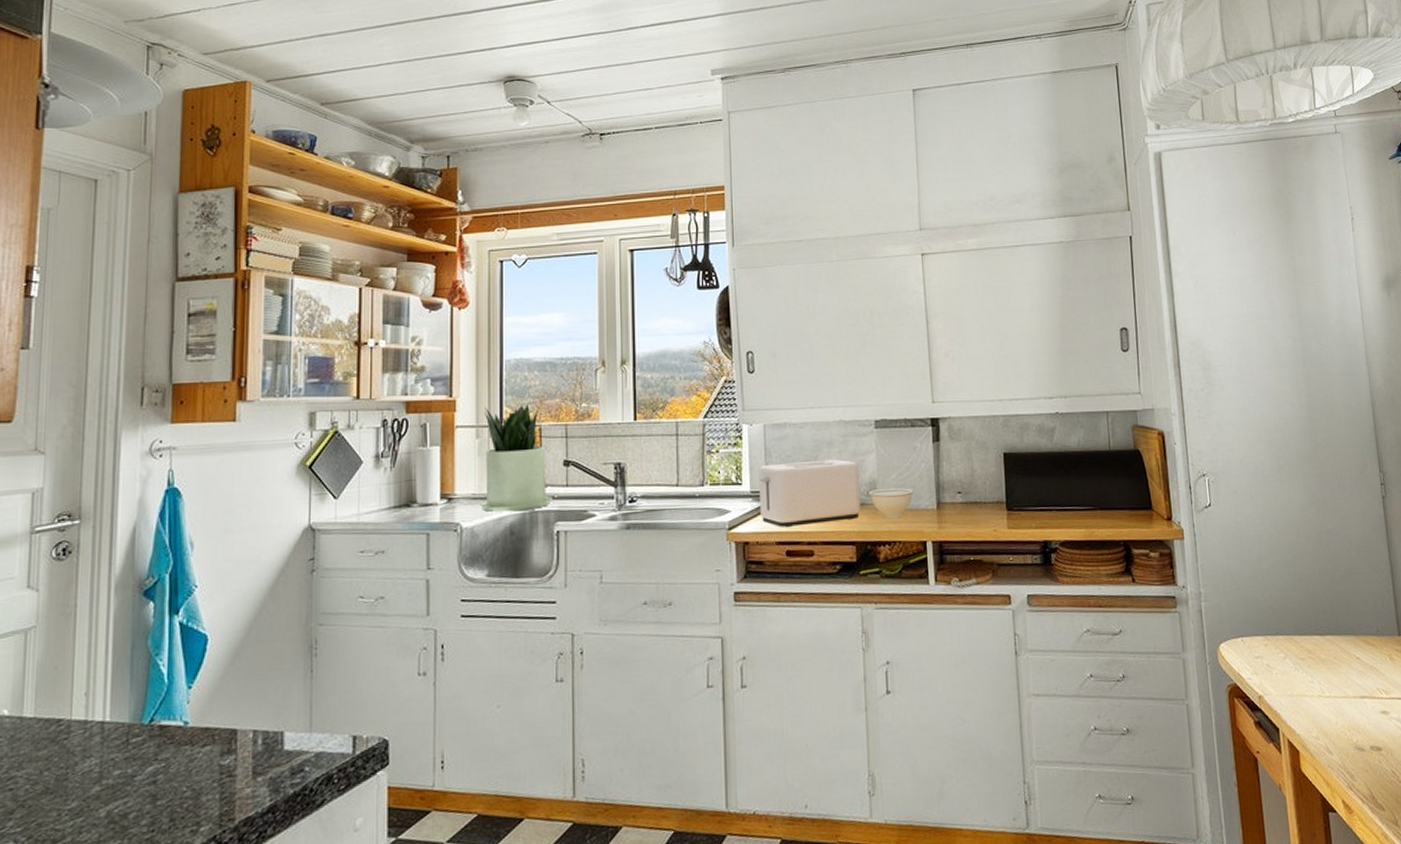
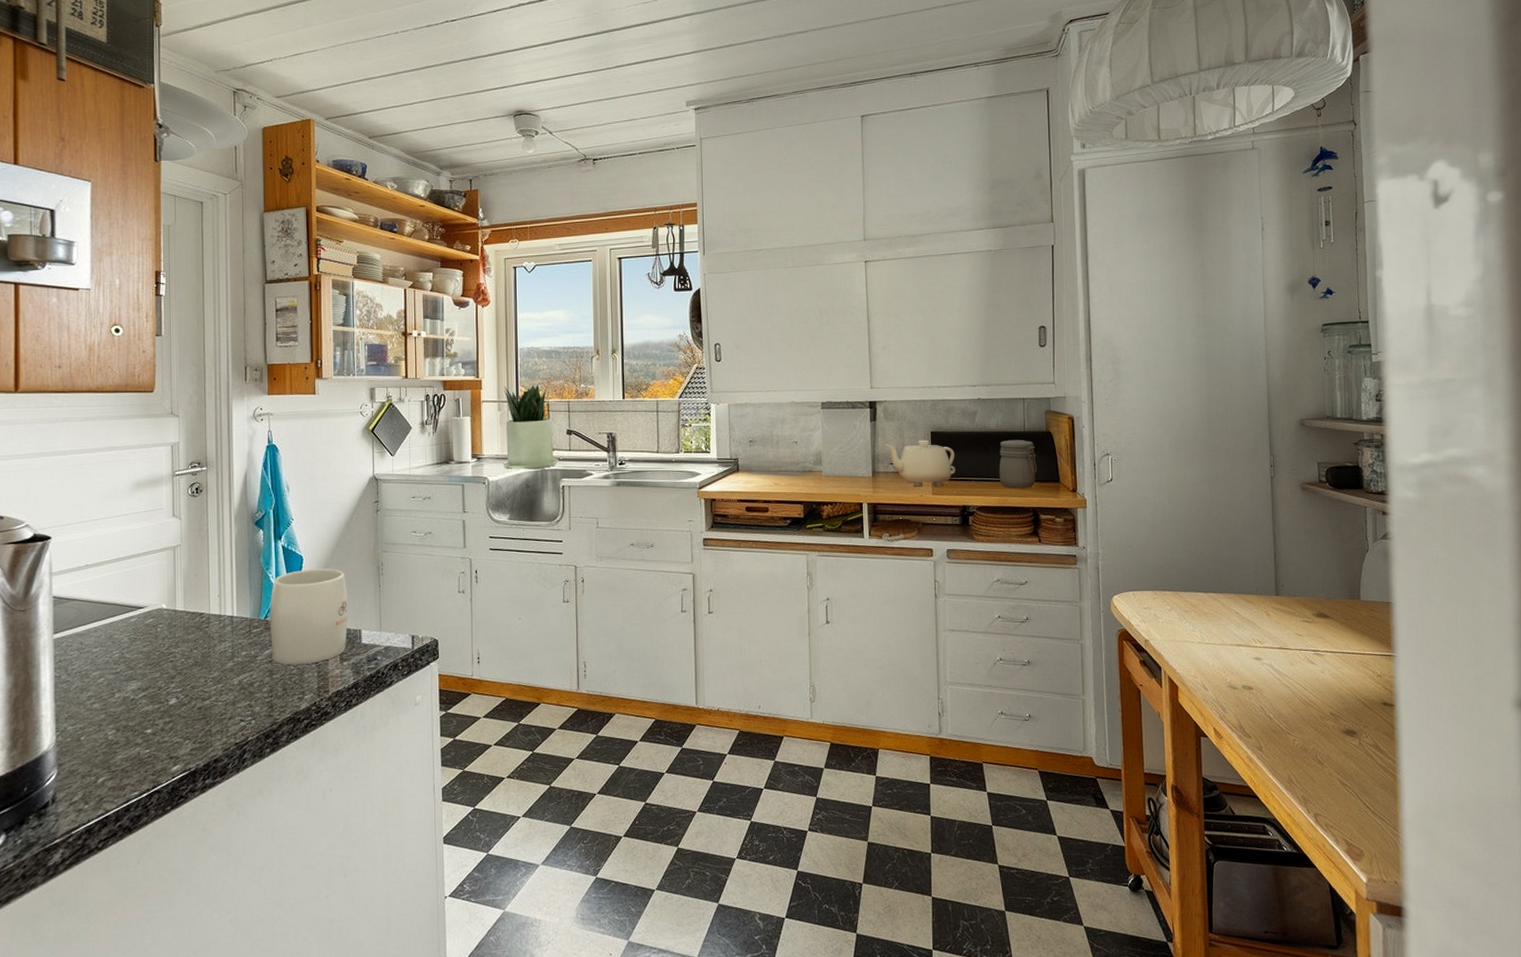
mug: none [156,650,268,786] -> present [270,568,349,665]
toaster: present [759,459,861,528] -> none [724,434,808,489]
bowl: present [869,488,913,520] -> none [815,459,852,484]
teapot: none [949,462,1034,520] -> present [883,440,955,487]
jar: none [1082,459,1126,519] -> present [999,439,1037,489]

